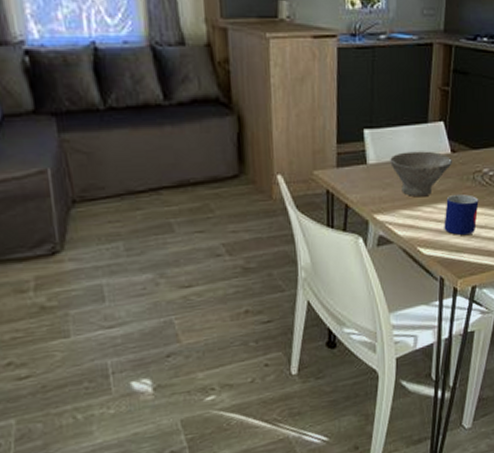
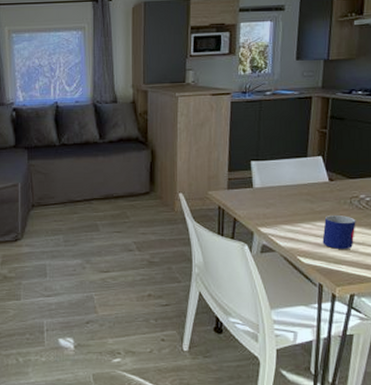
bowl: present [390,151,452,197] -> none [273,179,330,216]

